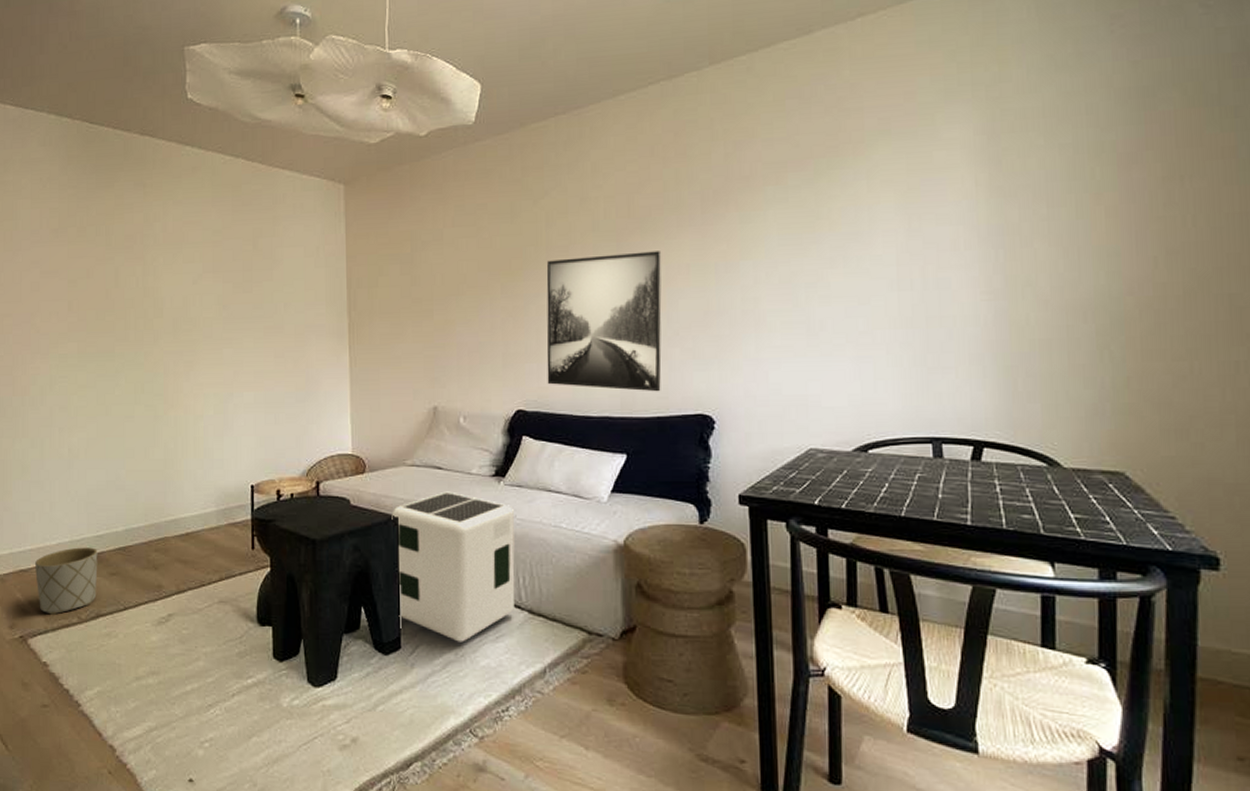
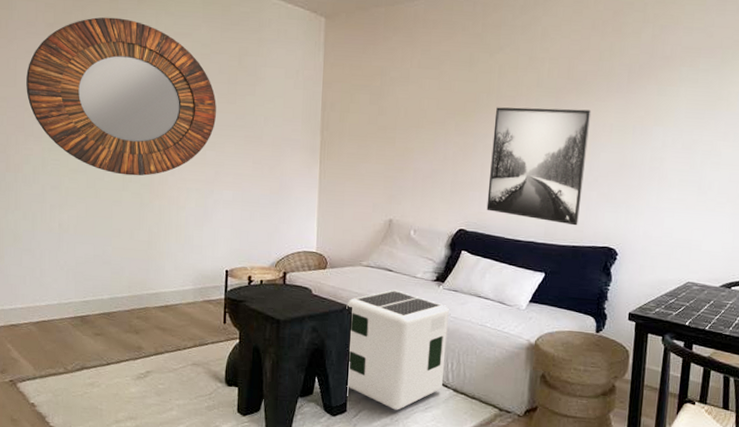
home mirror: none [32,214,231,386] -> present [26,17,216,176]
planter: present [34,547,98,615] -> none [24,309,84,365]

